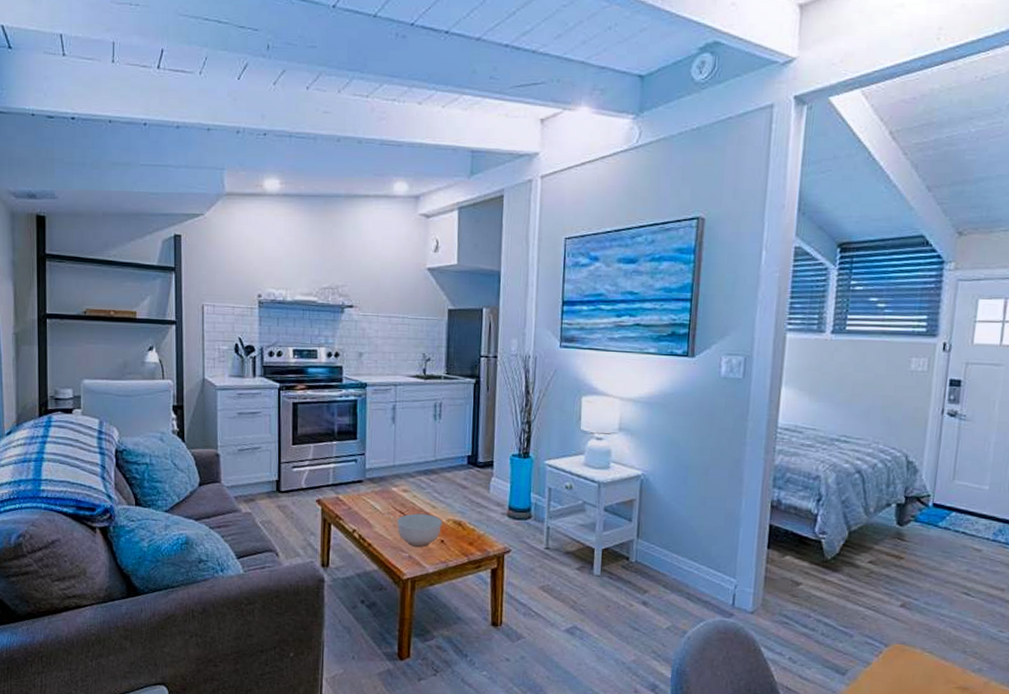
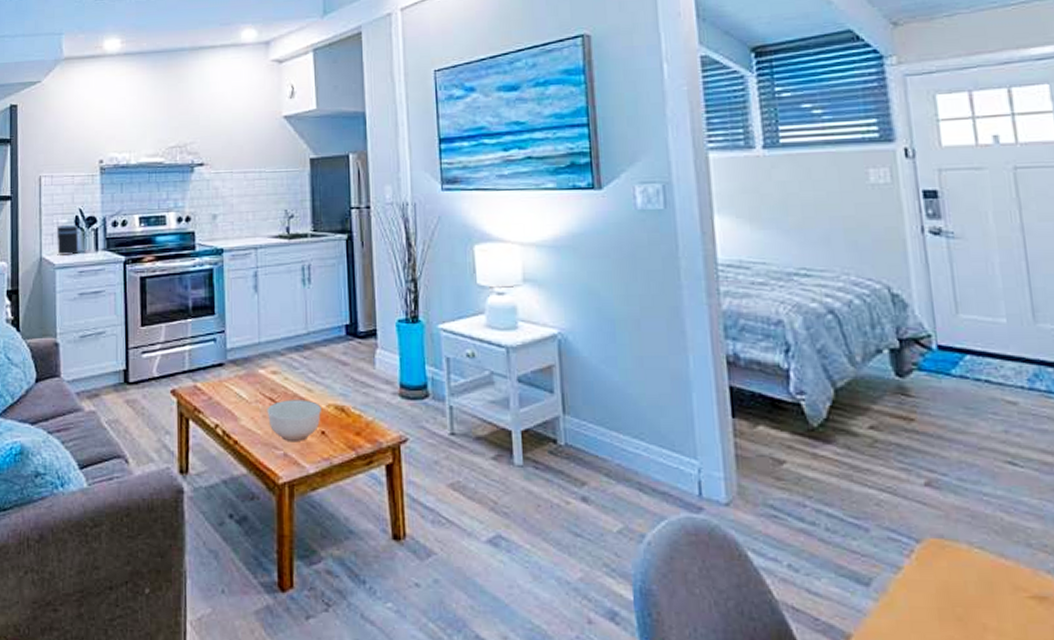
cylinder: none [218,351,238,379] -> present [57,225,79,255]

